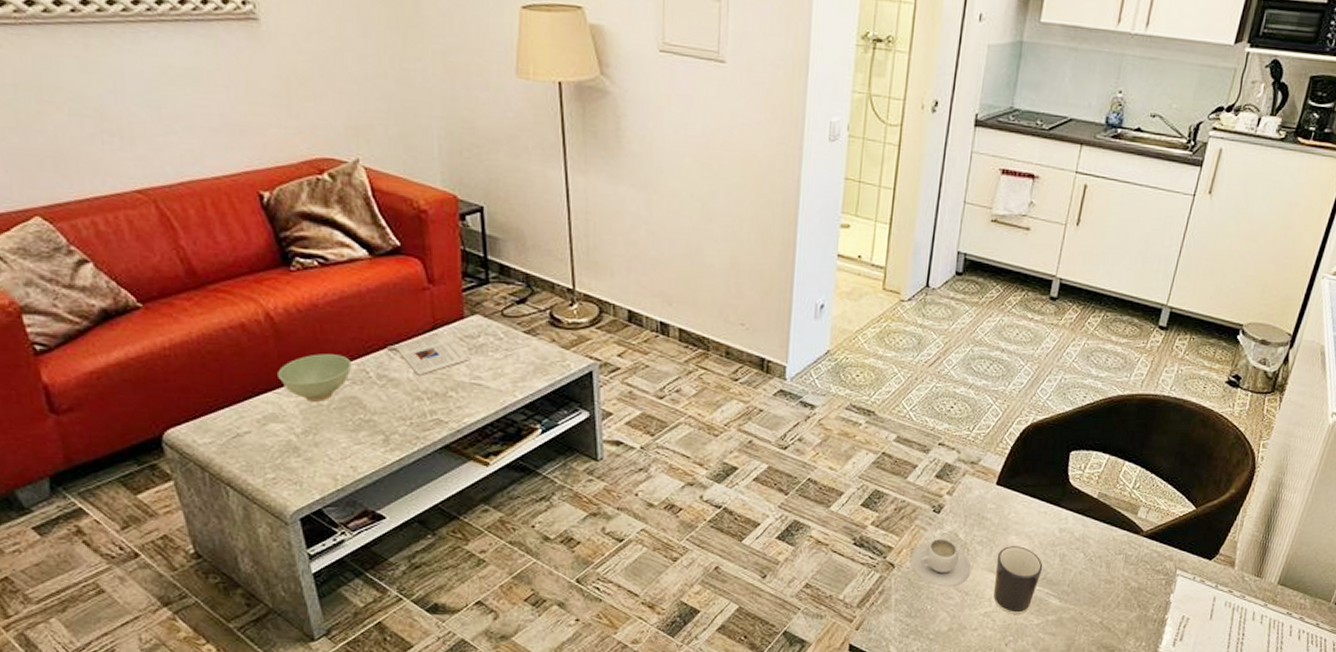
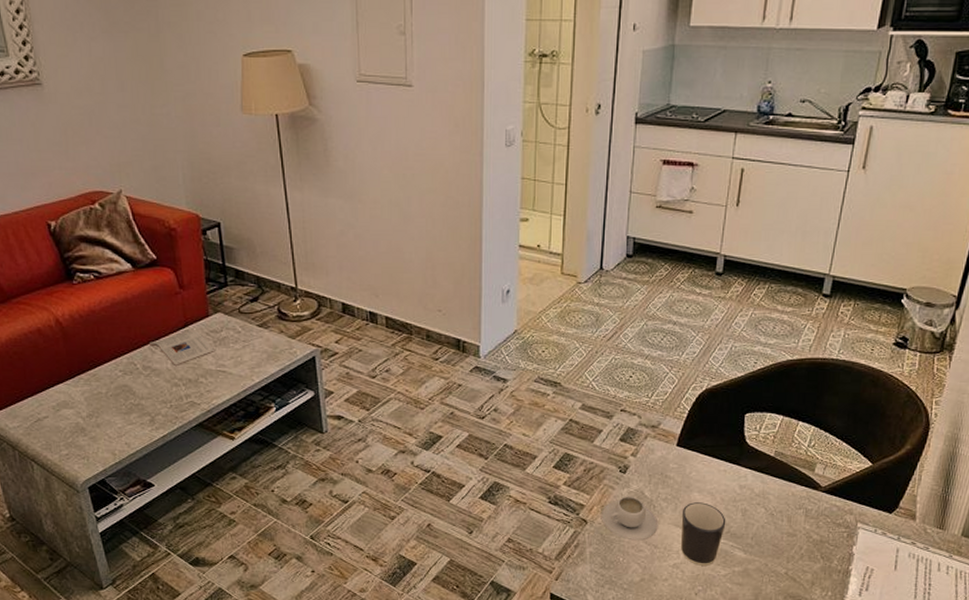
bowl: present [278,354,352,402] -> none [67,351,123,390]

